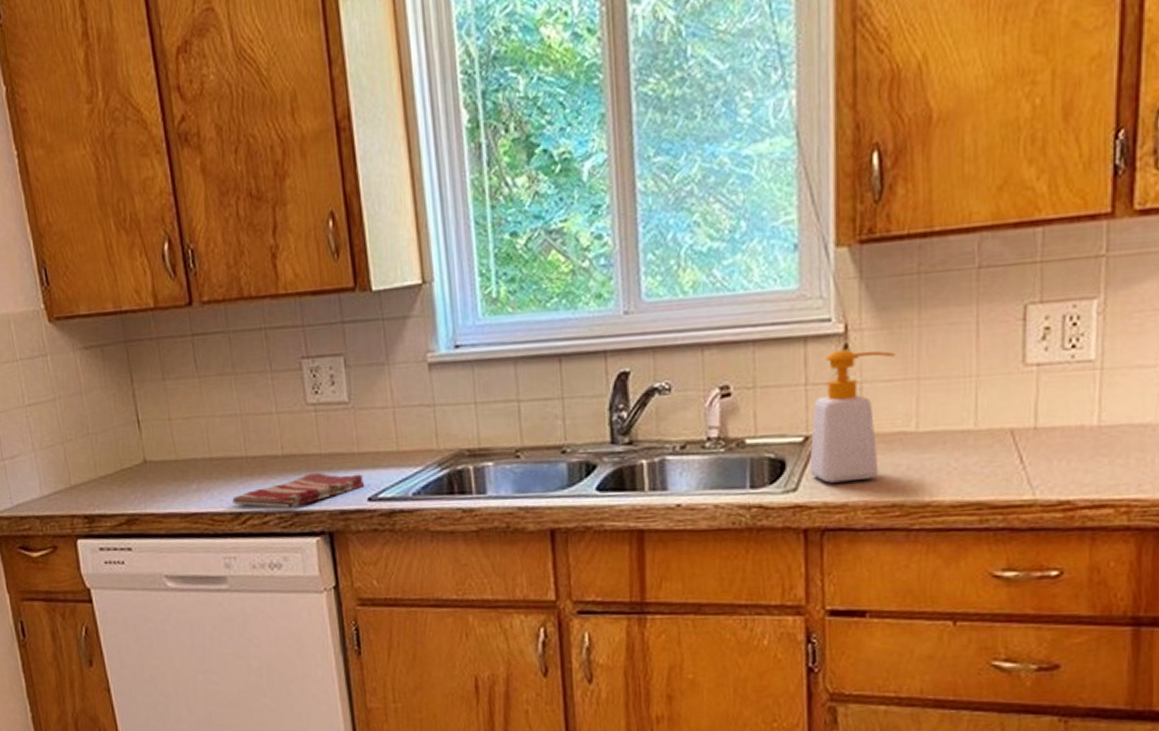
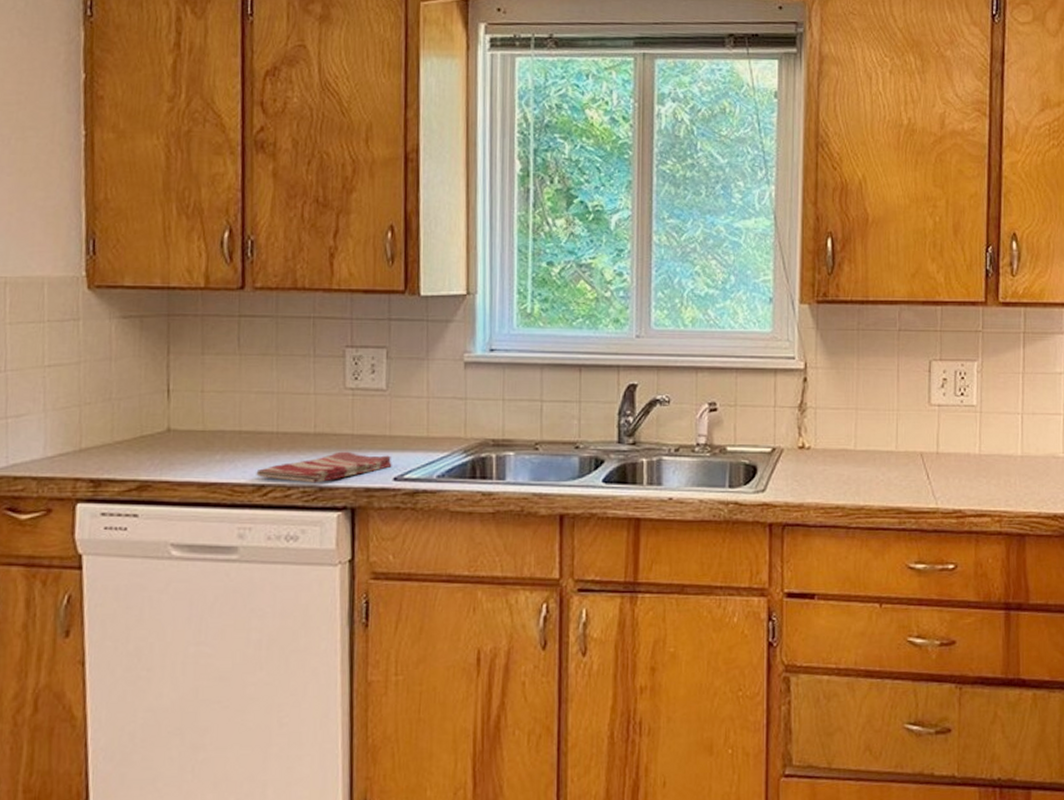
soap bottle: present [809,349,896,483] -> none [775,382,841,487]

